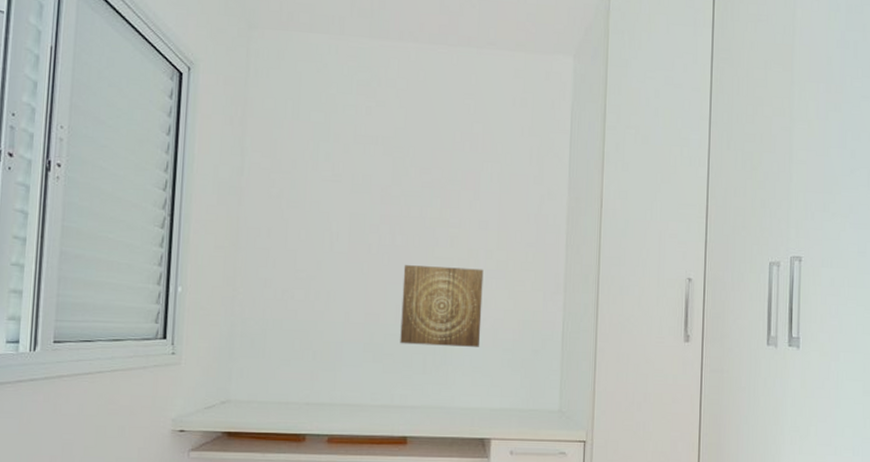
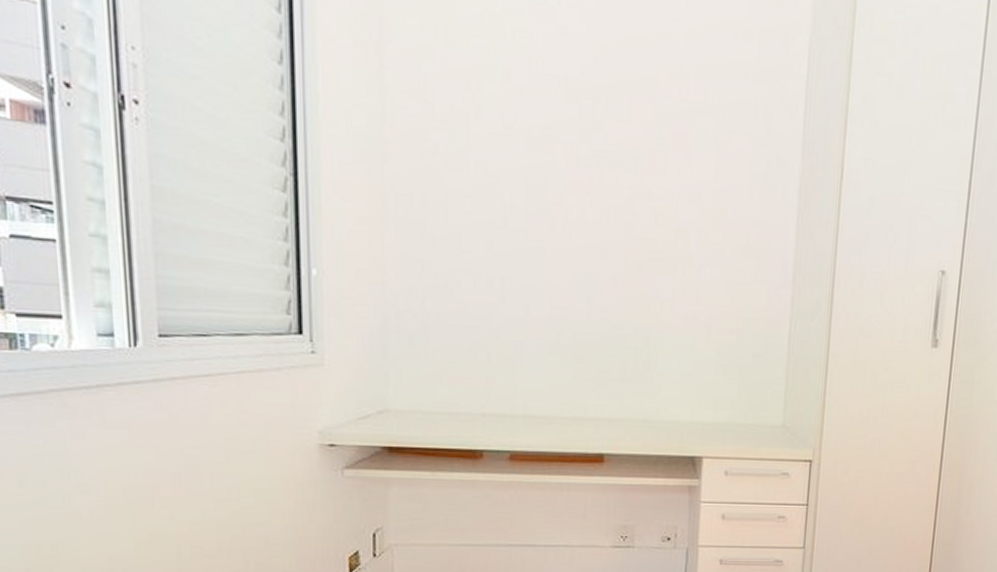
wall art: present [400,265,484,347] -> none [593,247,695,350]

